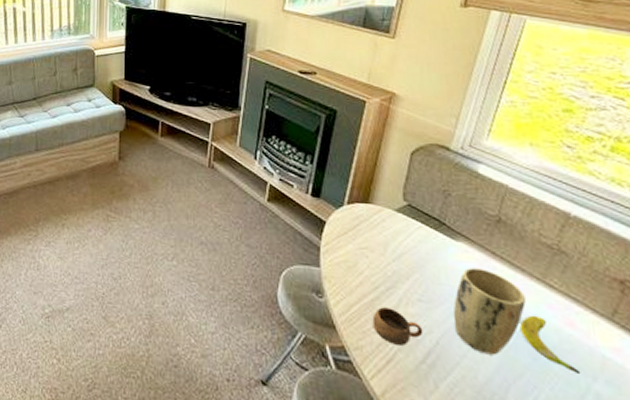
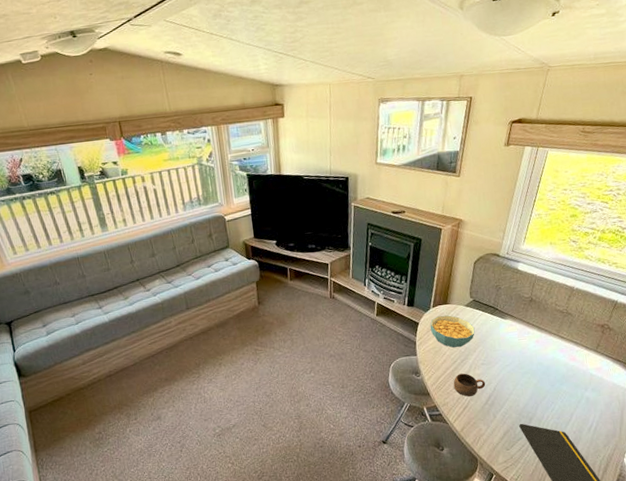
cereal bowl: none [341,217,409,269] -> present [430,315,475,348]
plant pot: present [453,268,527,355] -> none [504,334,548,390]
banana: present [519,315,581,375] -> none [543,358,579,389]

